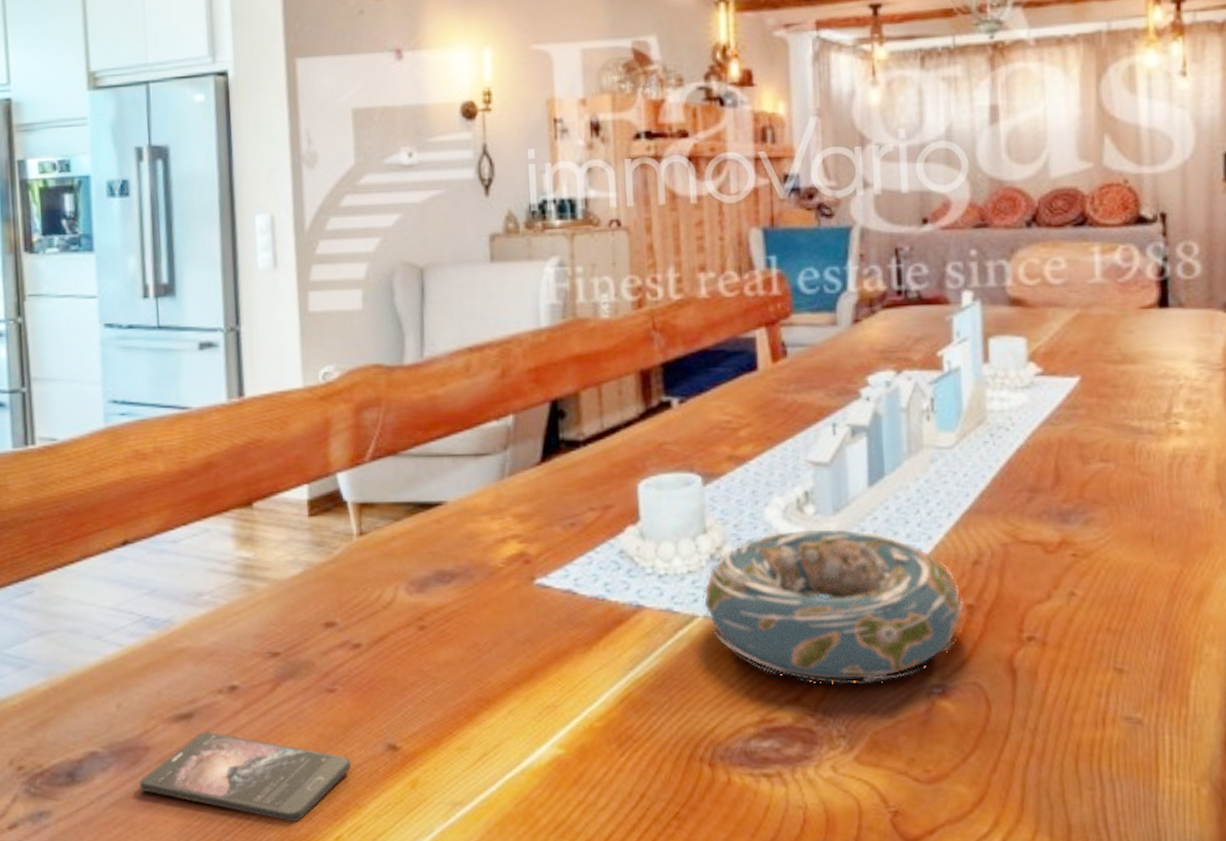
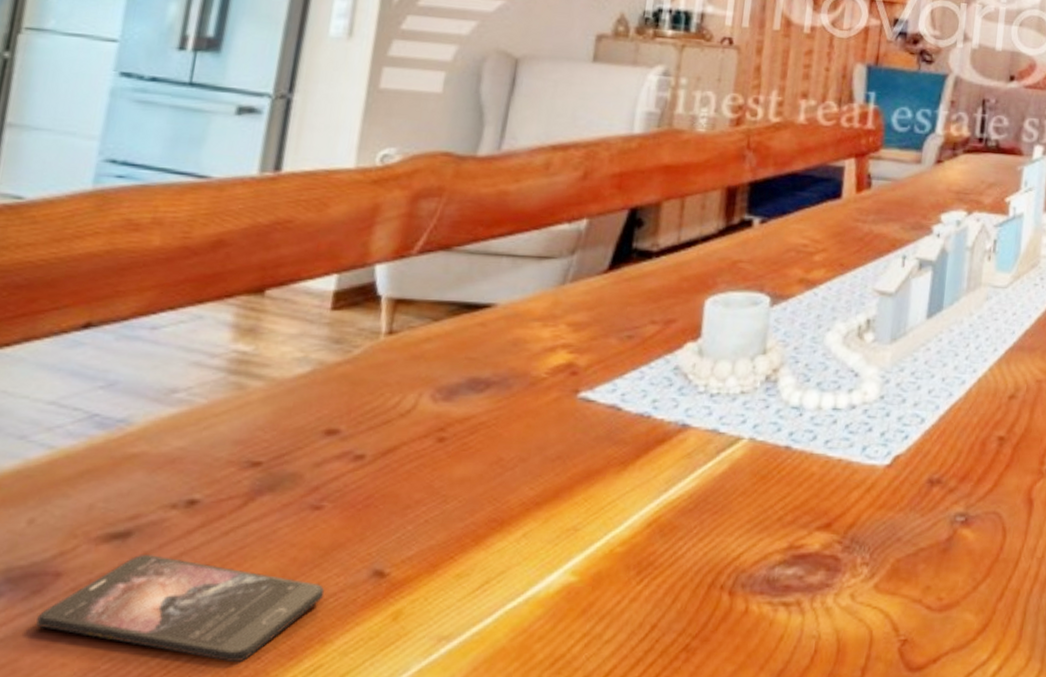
decorative bowl: present [702,526,964,684] -> none [750,355,996,511]

